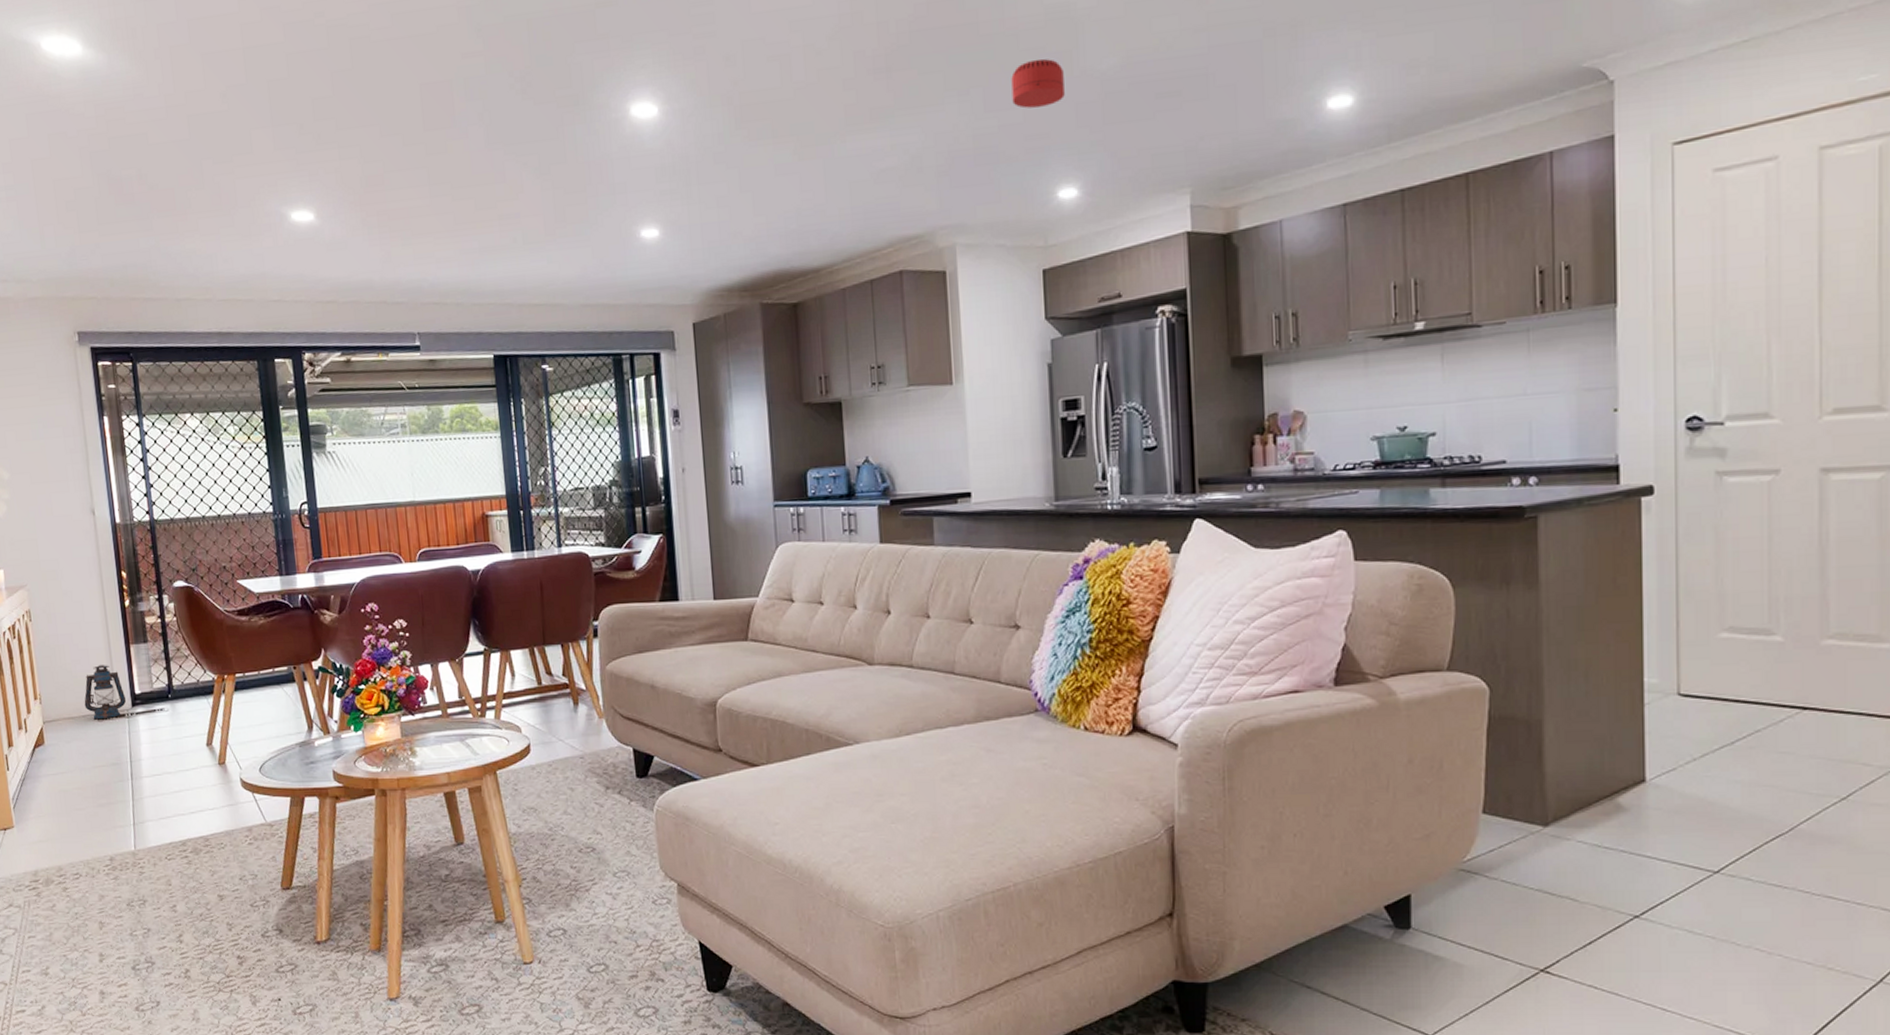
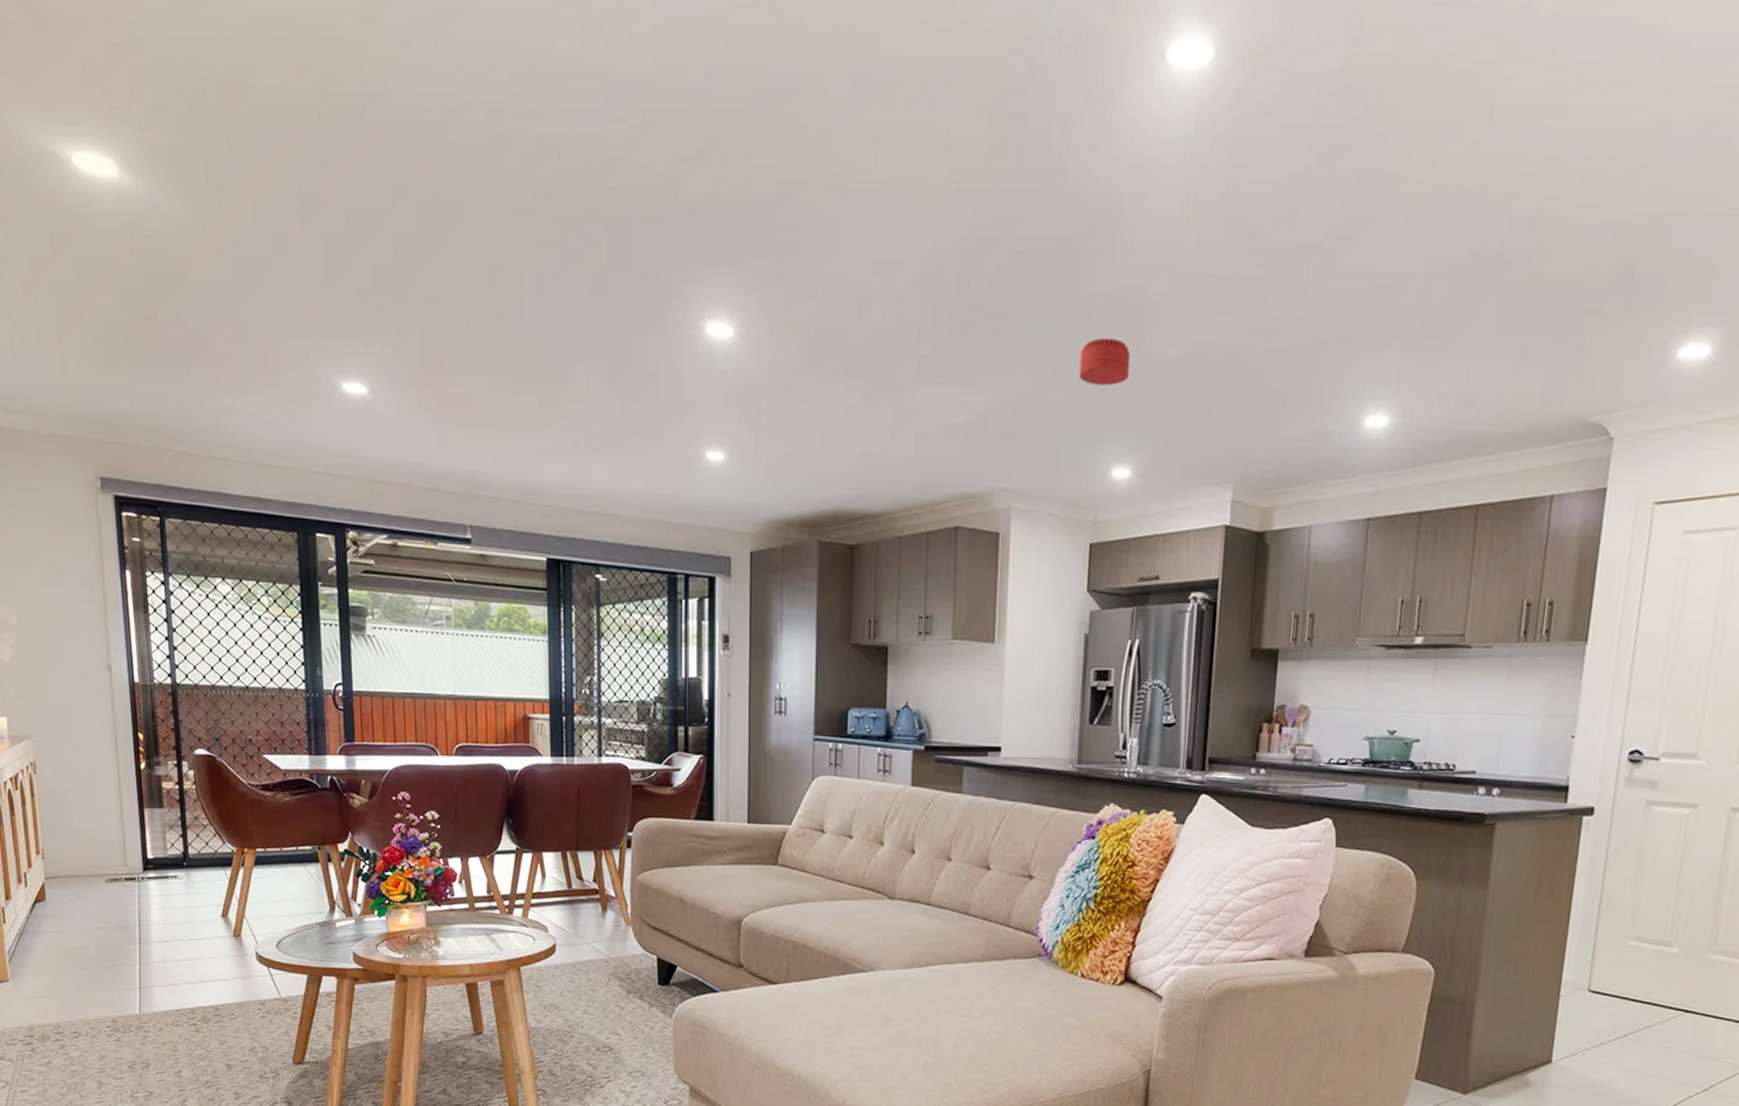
lantern: present [84,665,127,720] -> none [91,826,138,881]

